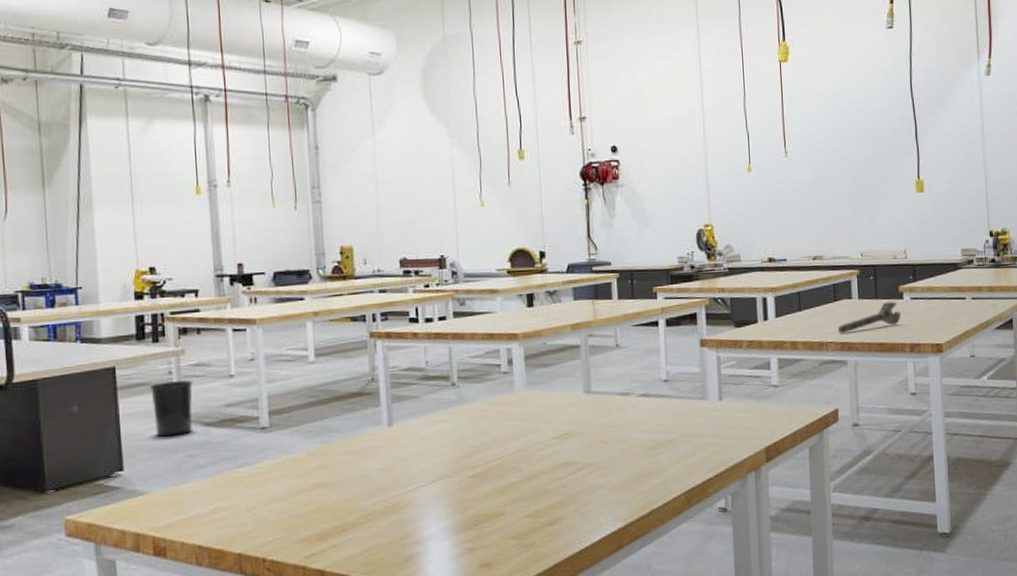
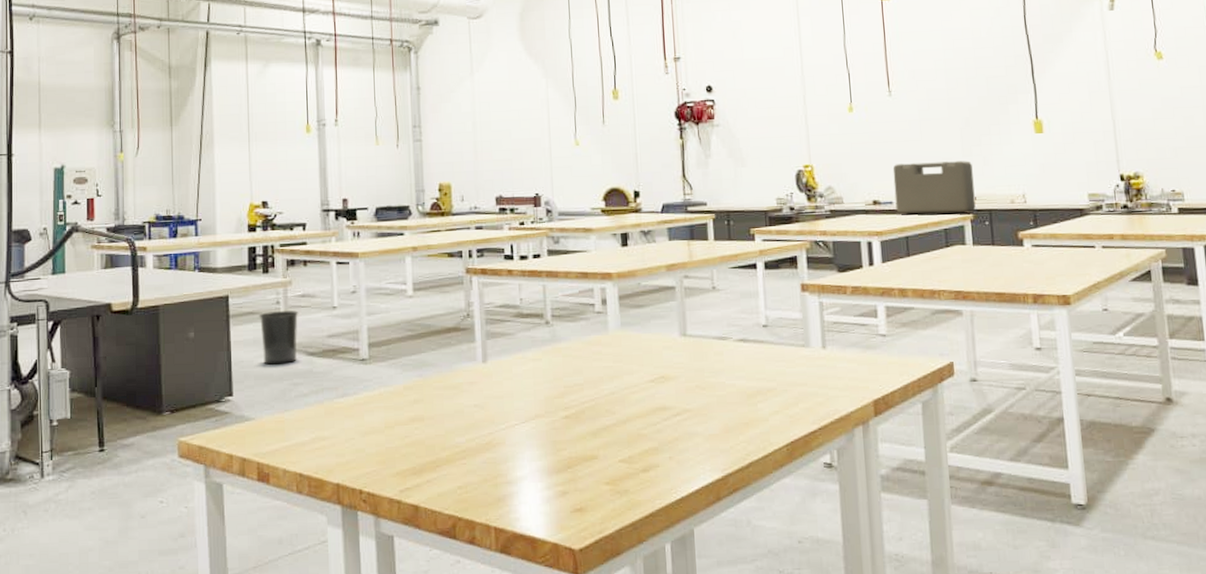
tool box: none [787,219,862,272] -> present [892,161,976,215]
wrench: present [837,301,901,334] -> none [950,248,1022,282]

